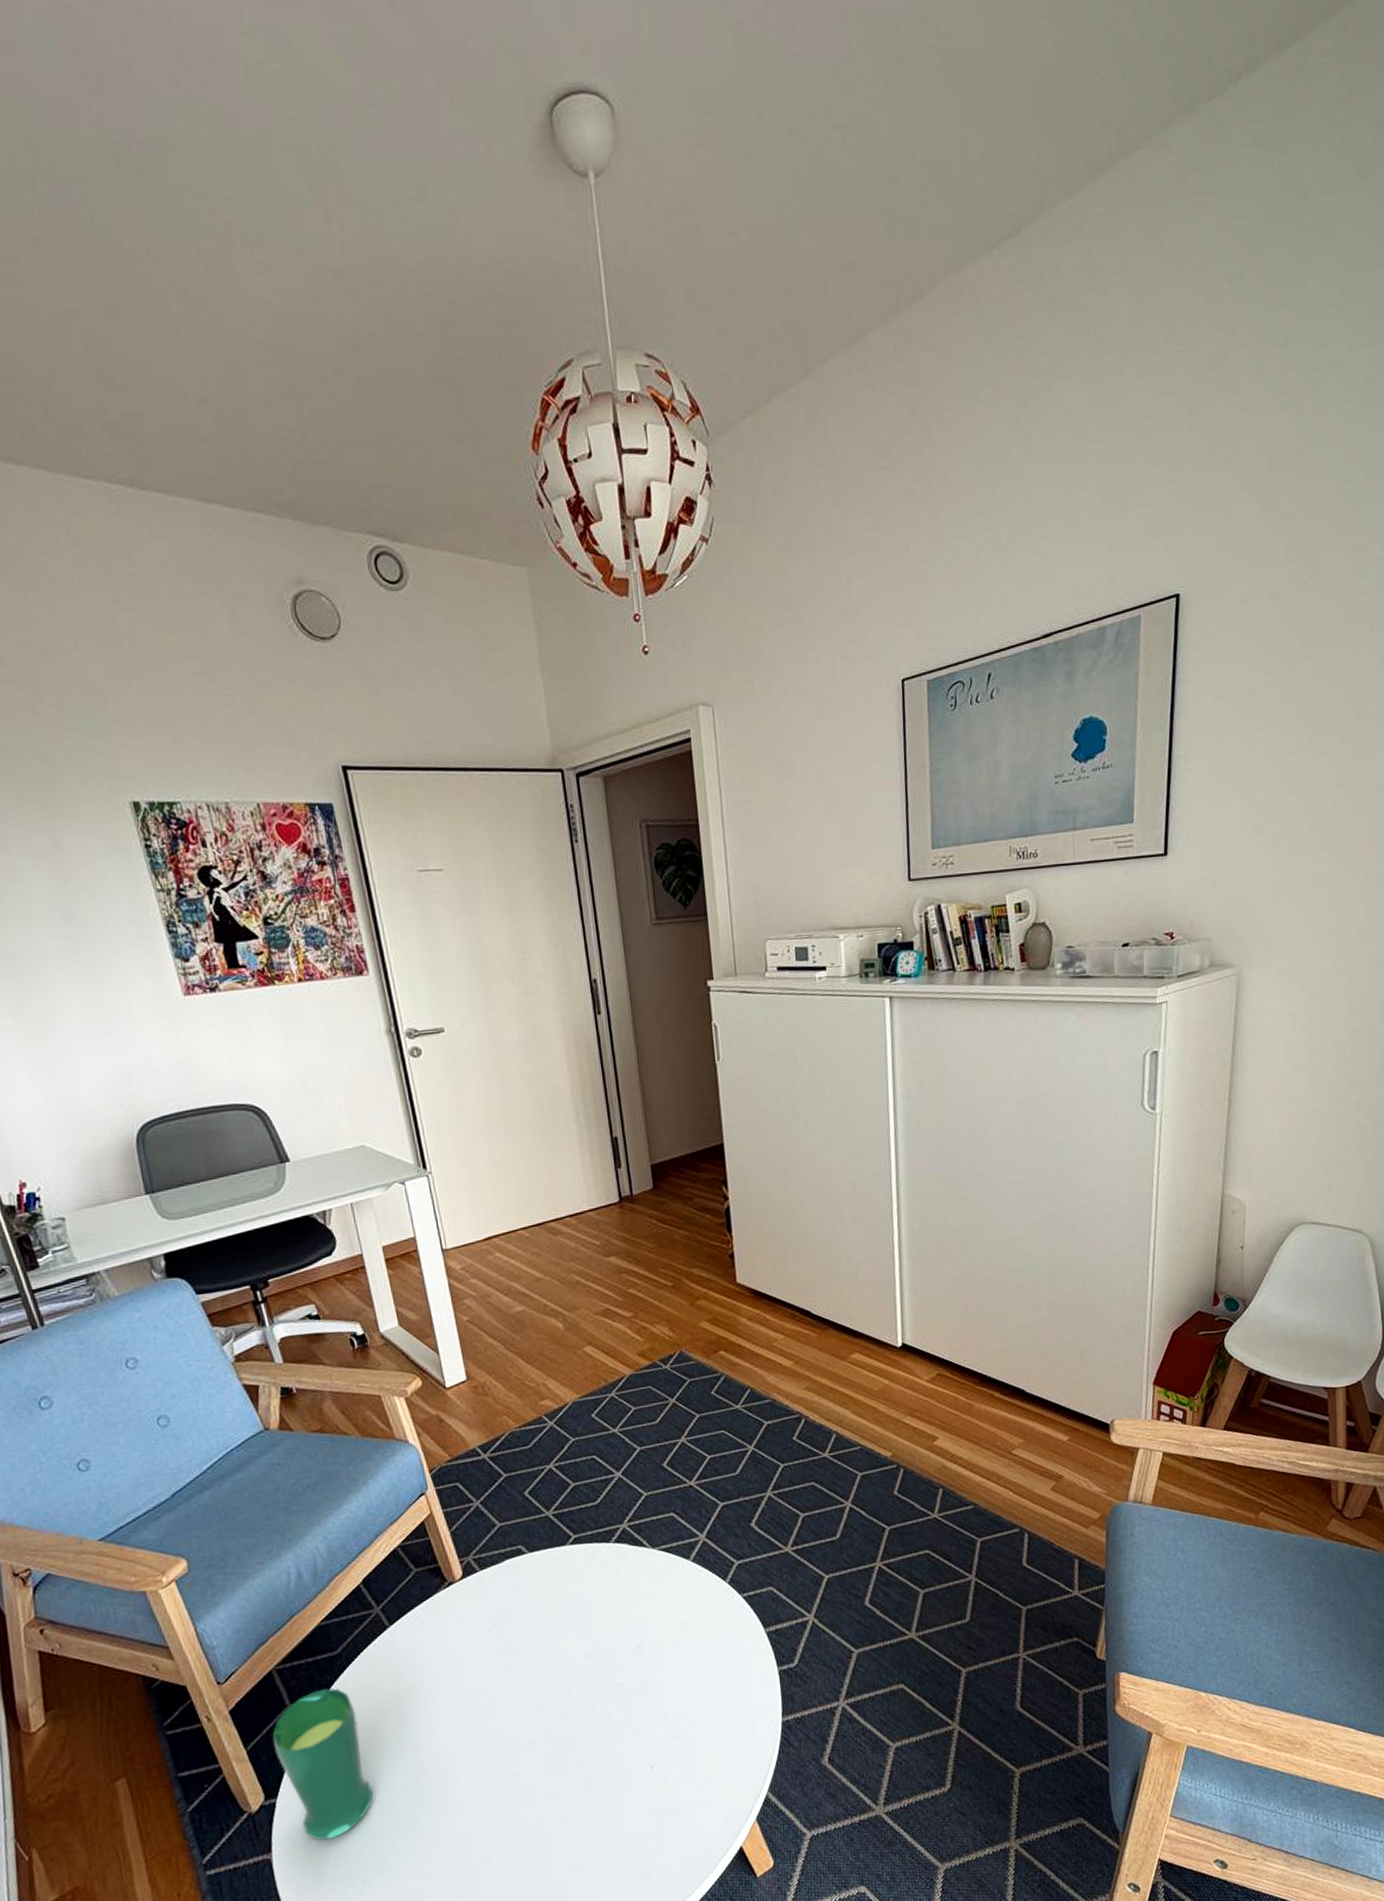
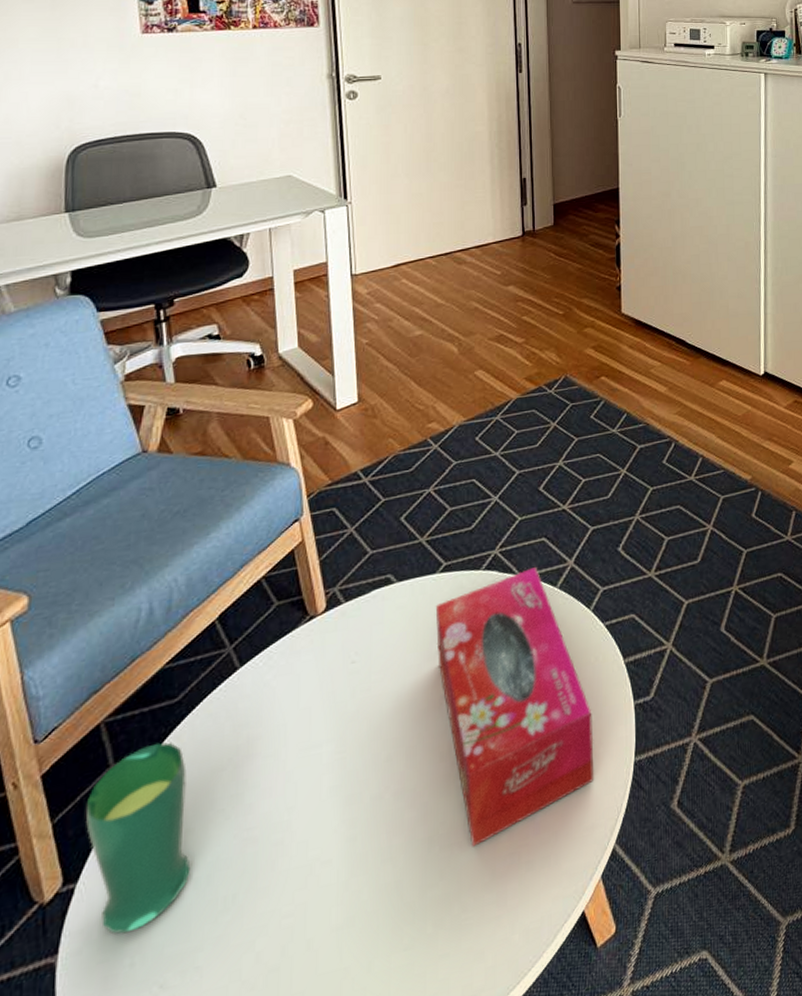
tissue box: none [569,1541,742,1788] -> present [435,567,594,847]

